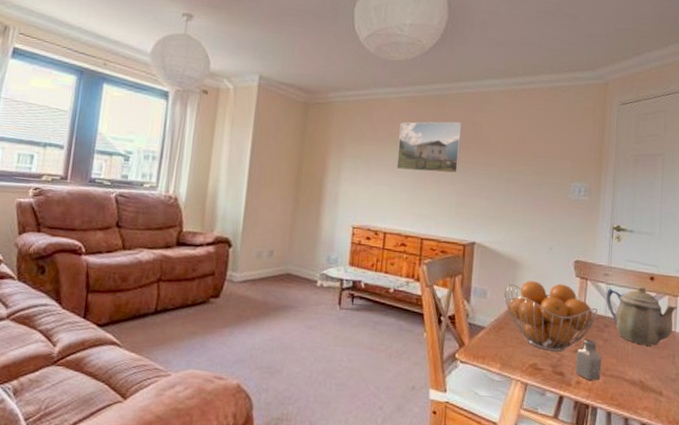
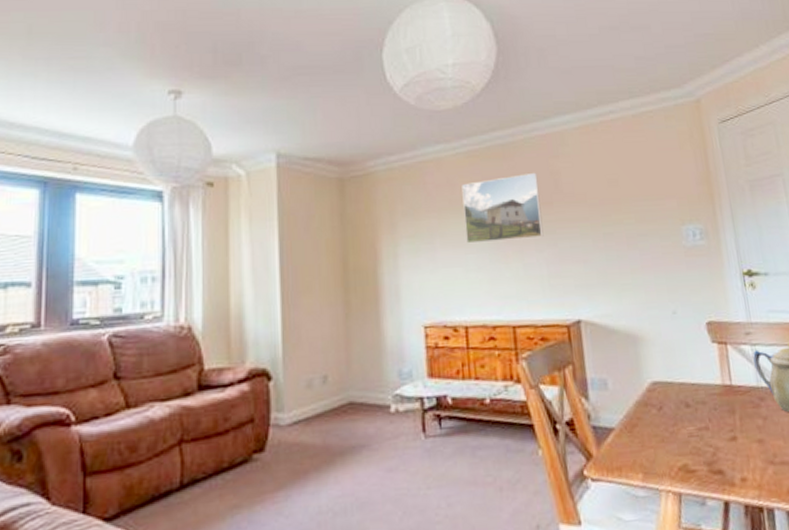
fruit basket: present [503,281,598,352] -> none [628,354,748,445]
saltshaker: present [576,339,602,381] -> none [733,420,770,474]

